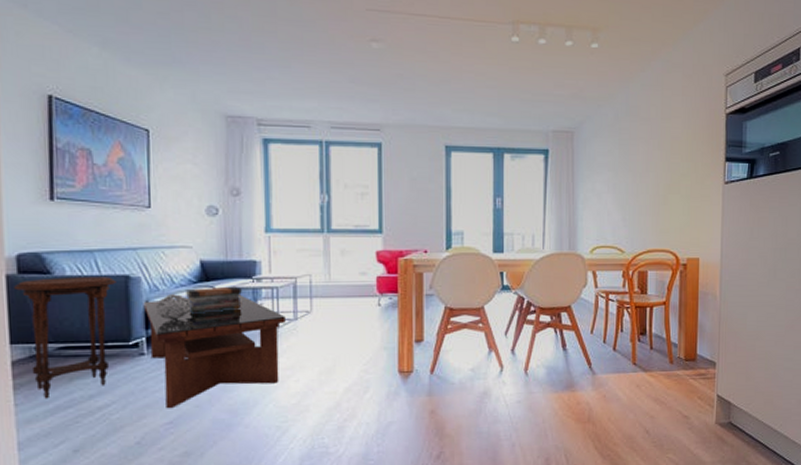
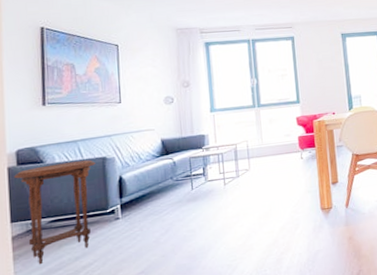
coffee table: present [143,295,286,409] -> none [117,162,230,261]
decorative ball: present [156,294,192,320] -> none [128,167,156,189]
book stack: present [184,286,242,315] -> none [149,156,196,183]

